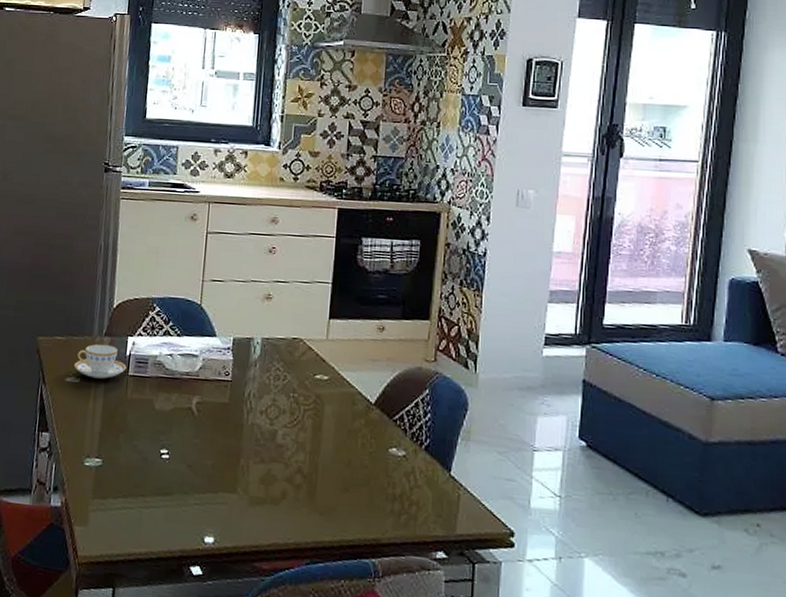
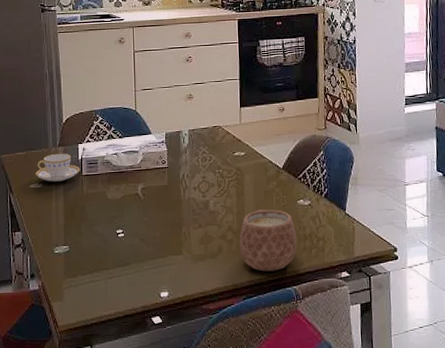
mug: none [308,452,383,535] -> present [239,209,297,272]

